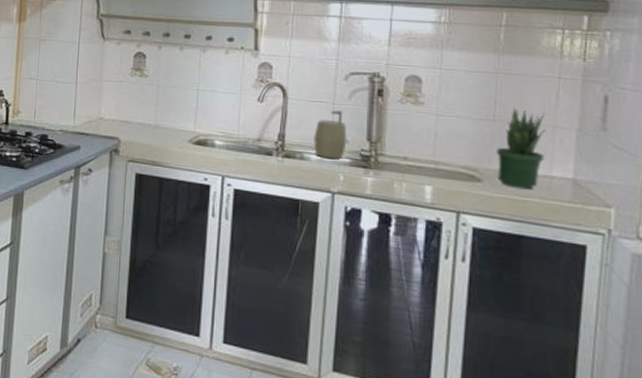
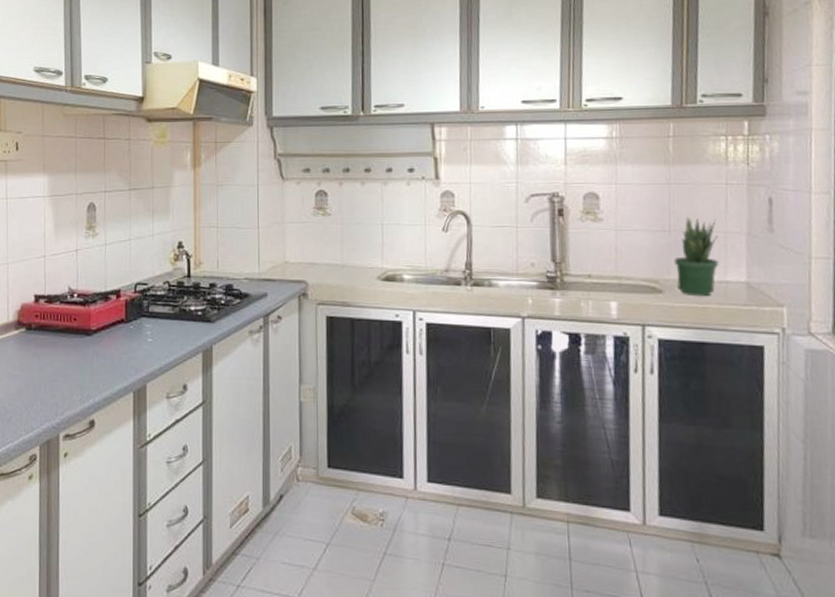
soap dispenser: present [312,110,347,160] -> none [499,234,533,284]

